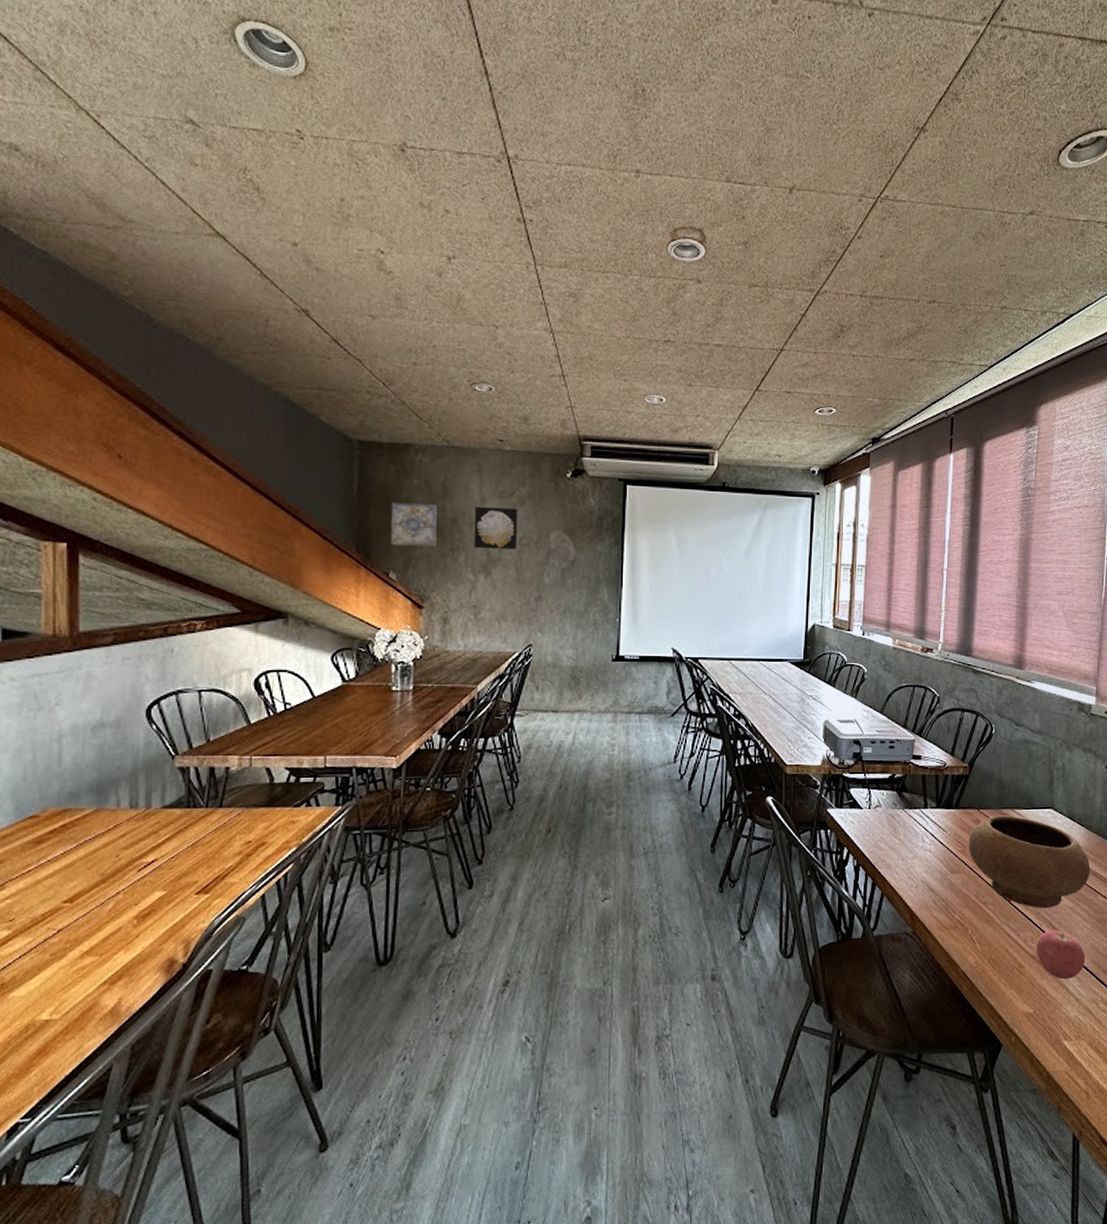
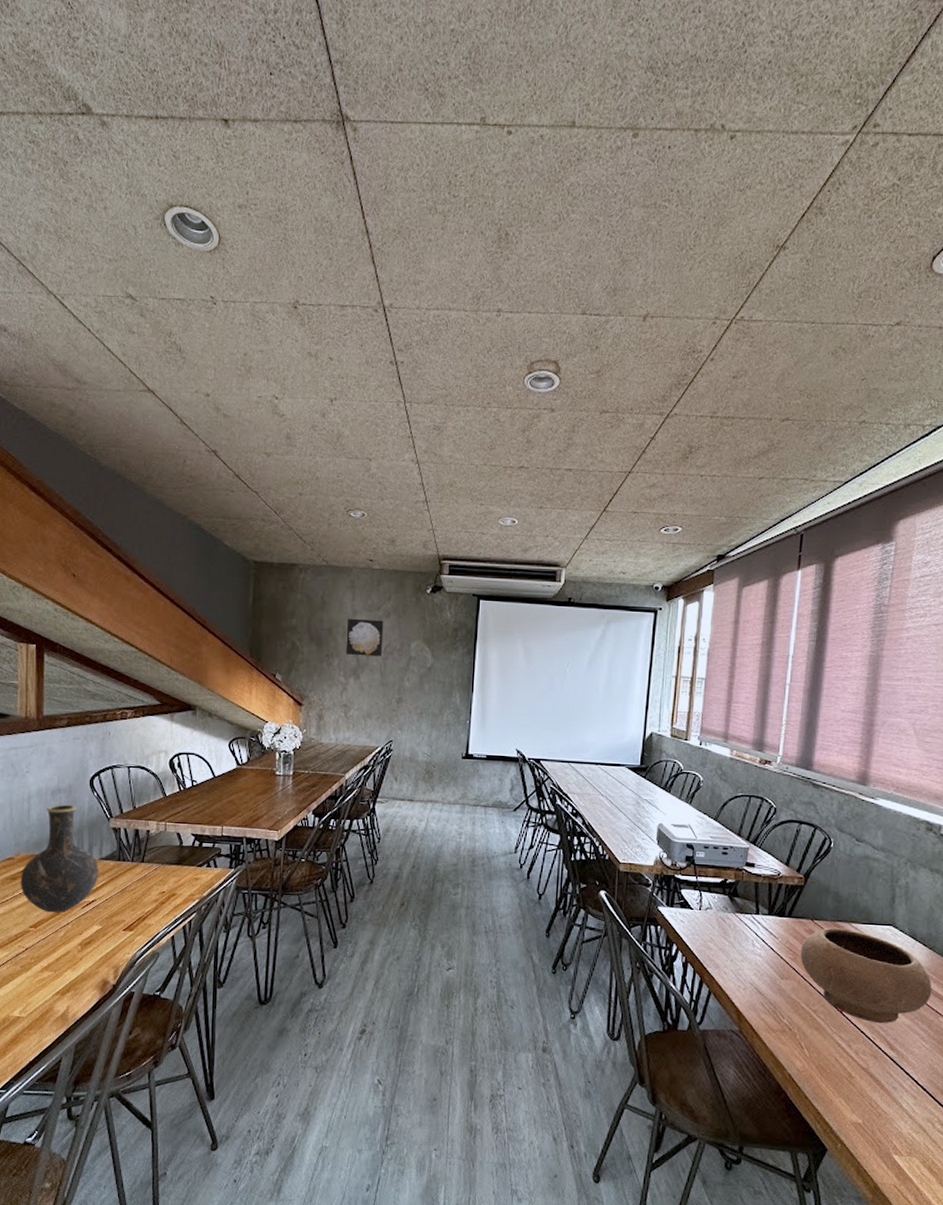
vase: none [48,742,160,881] -> present [20,804,98,913]
wall art: present [391,502,437,547] -> none [278,614,316,653]
apple: present [1036,931,1086,980] -> none [868,1046,922,1096]

